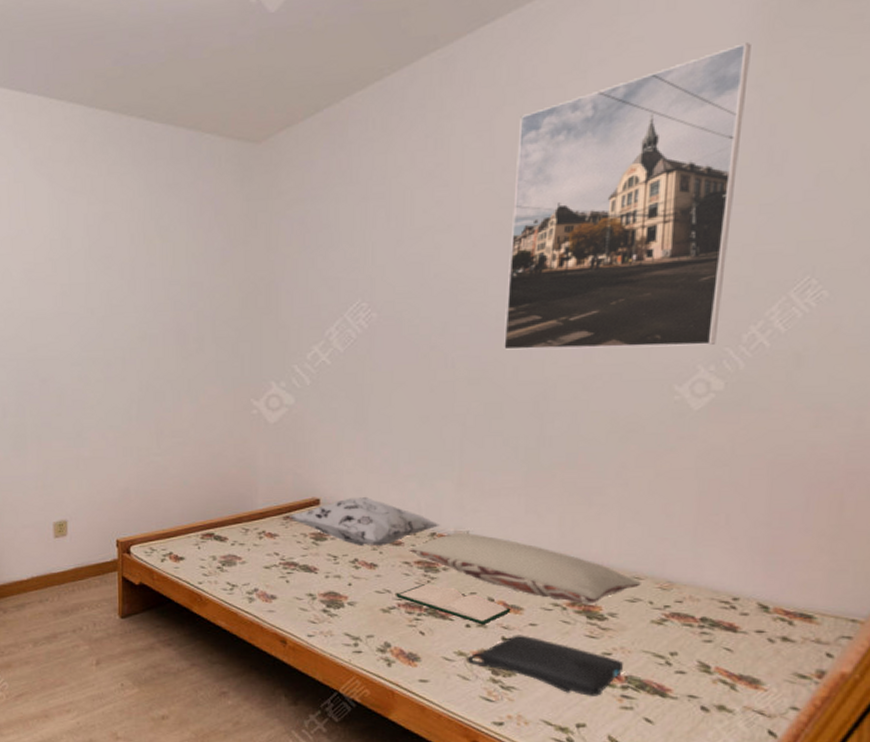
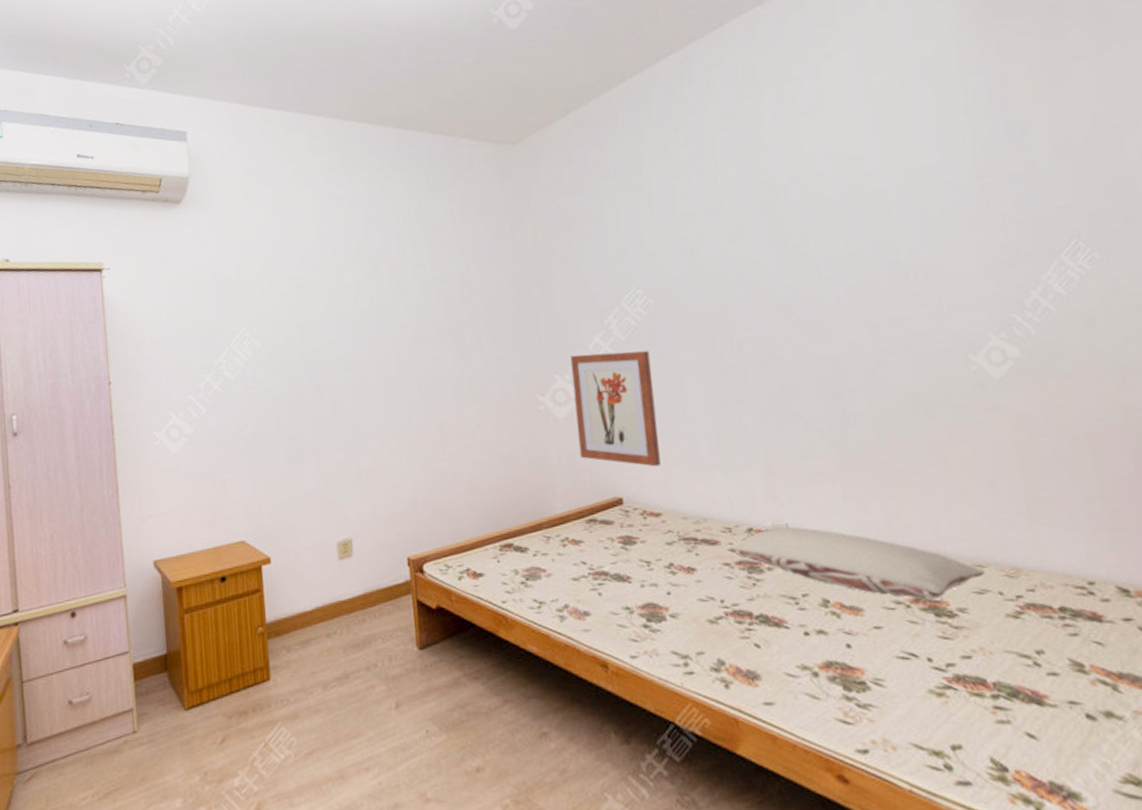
wall art: none [285,362,365,473] -> present [570,351,661,467]
decorative pillow: present [288,497,441,547] -> none [591,493,757,548]
hardback book: present [396,584,511,625] -> none [721,587,850,632]
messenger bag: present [468,635,624,696] -> none [813,640,989,710]
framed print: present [502,43,751,350] -> none [762,33,1001,329]

